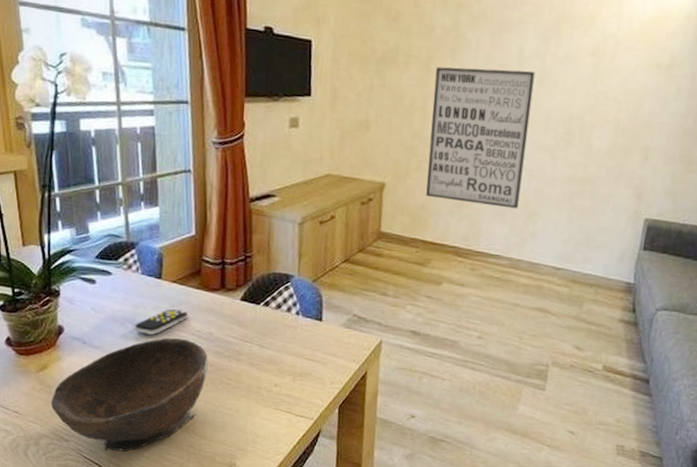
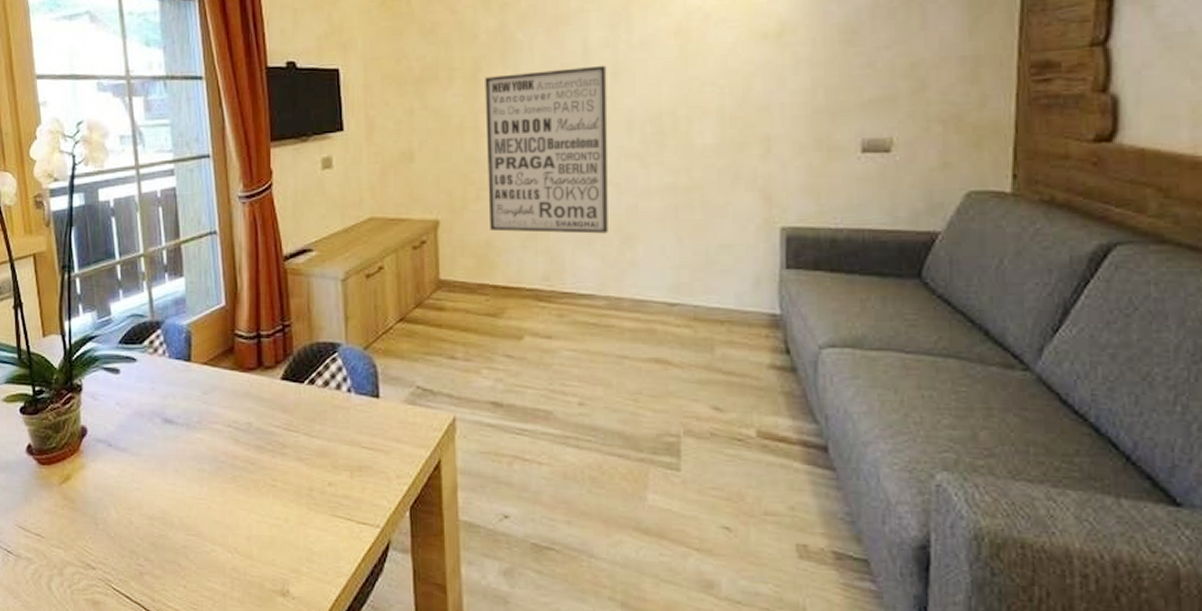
bowl: present [51,337,209,451] -> none [75,431,249,580]
remote control: present [135,308,188,335] -> none [164,395,223,430]

